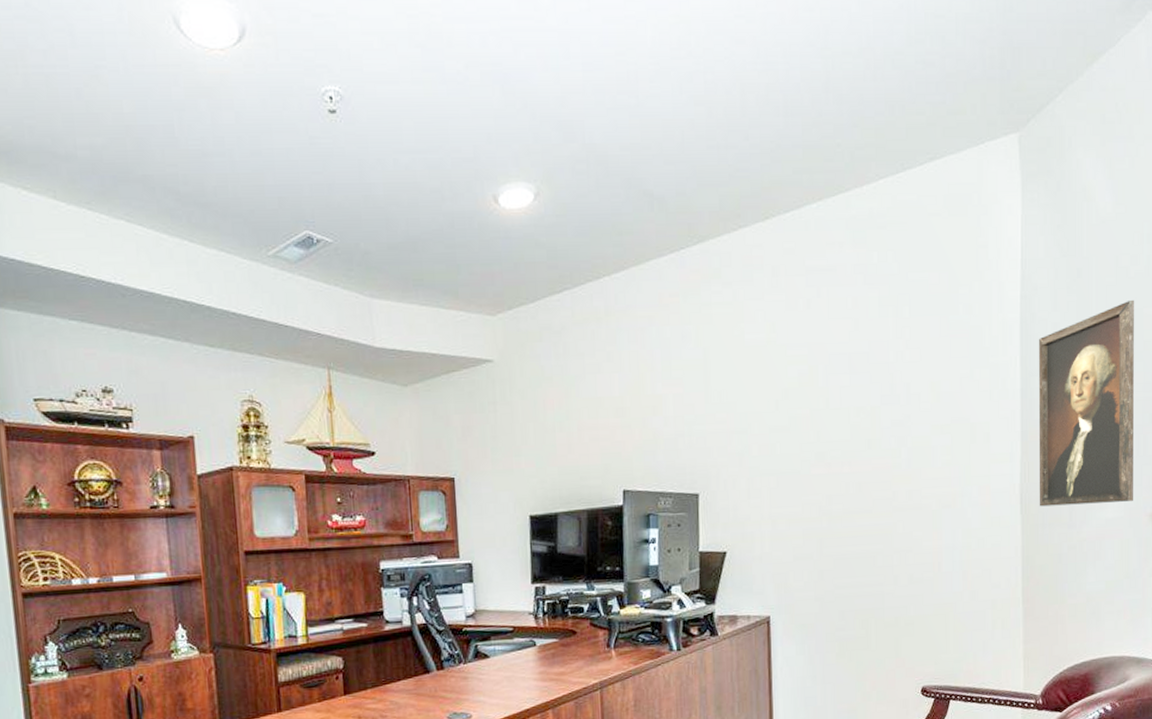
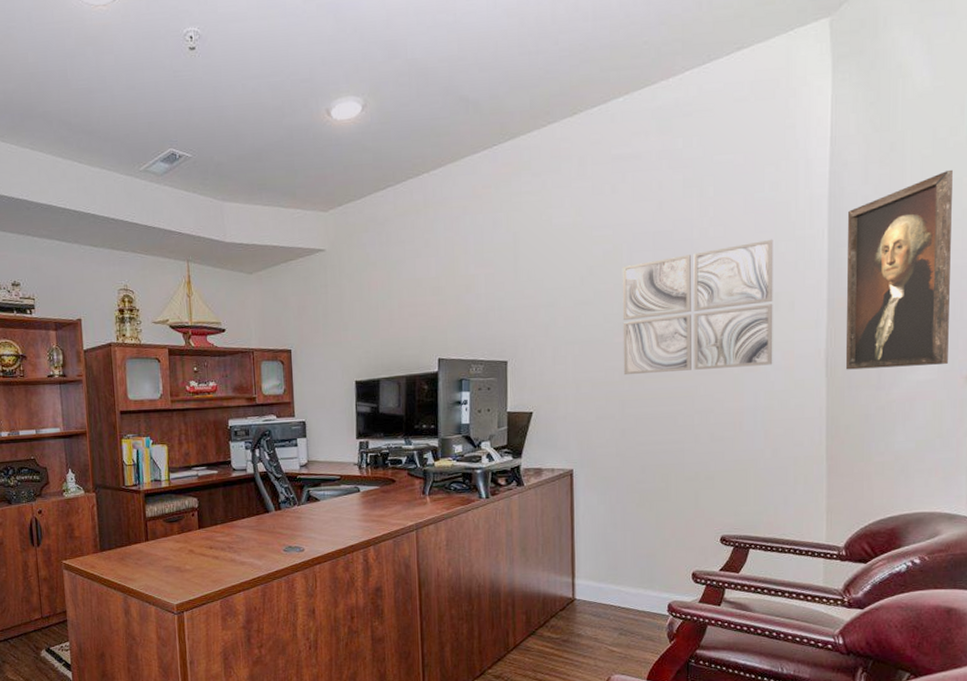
wall art: none [818,365,970,511] -> present [622,239,773,376]

